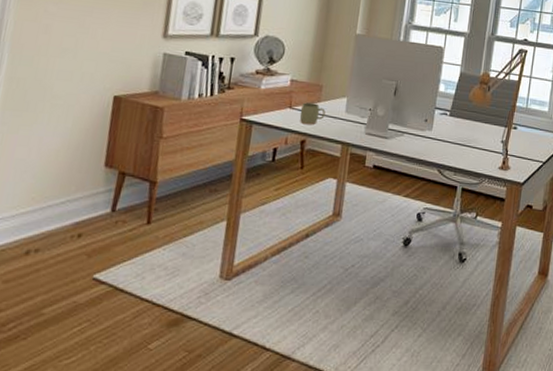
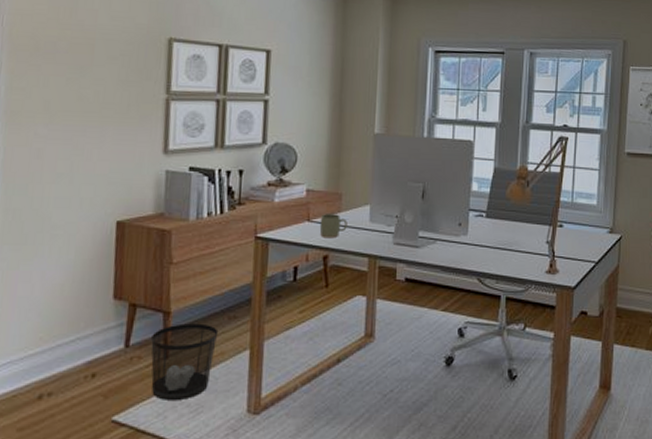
waste bin: none [133,193,200,263] -> present [151,323,219,400]

